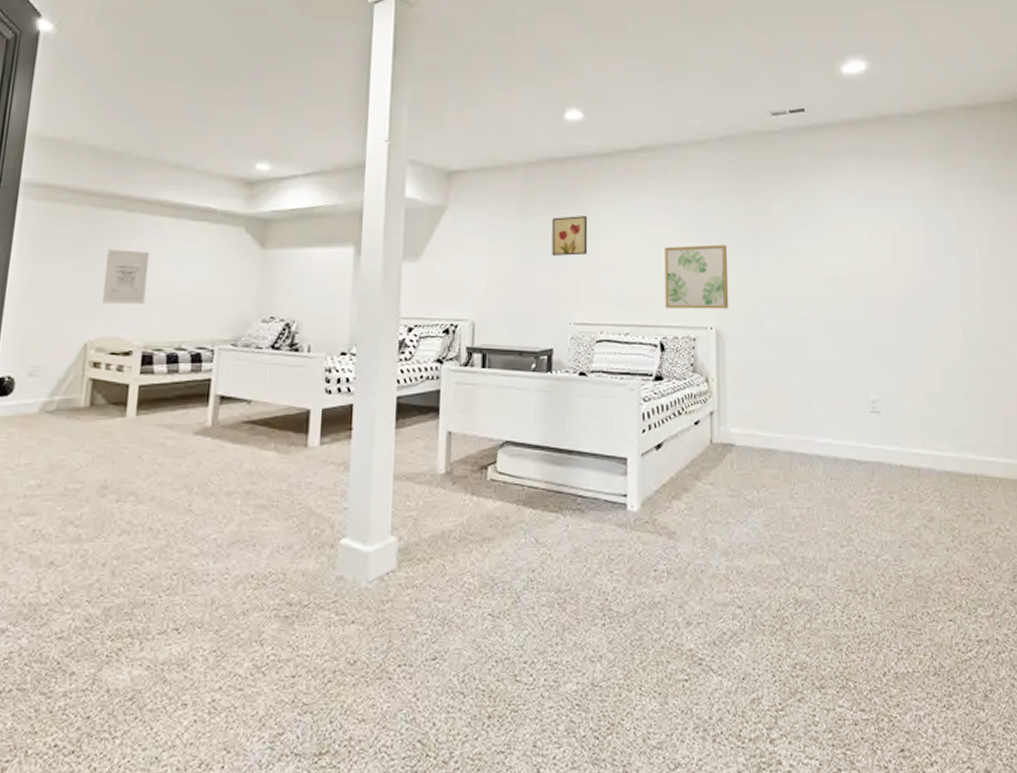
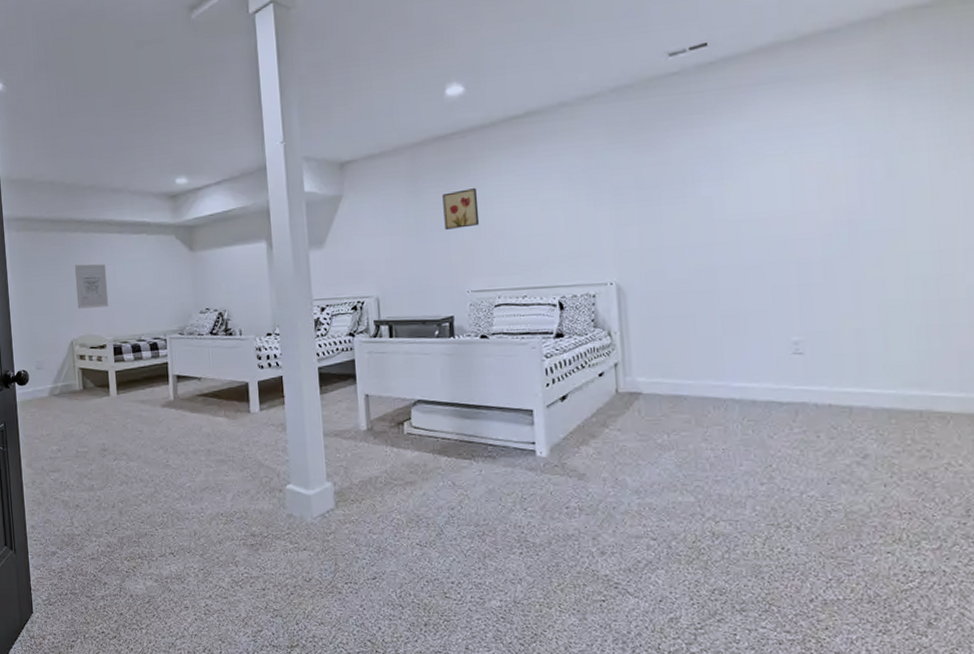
wall art: present [665,244,729,309] -> none [558,199,630,269]

